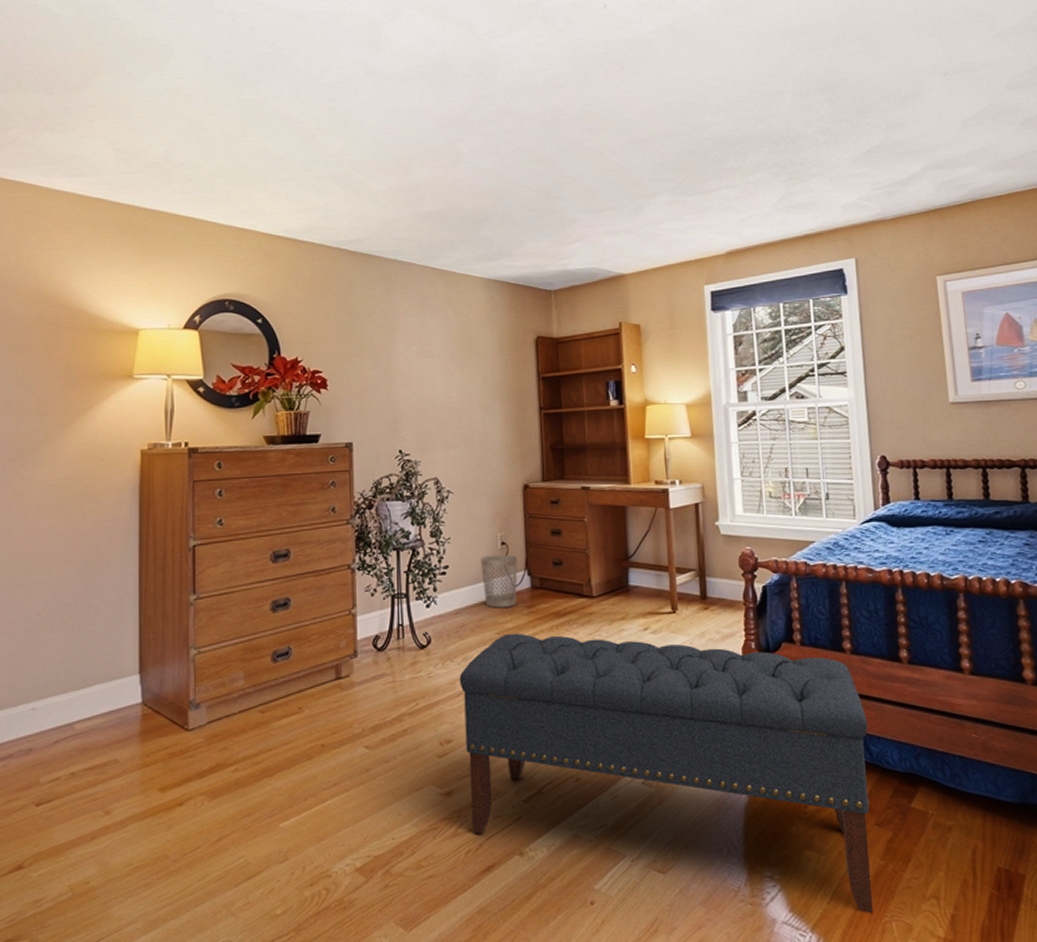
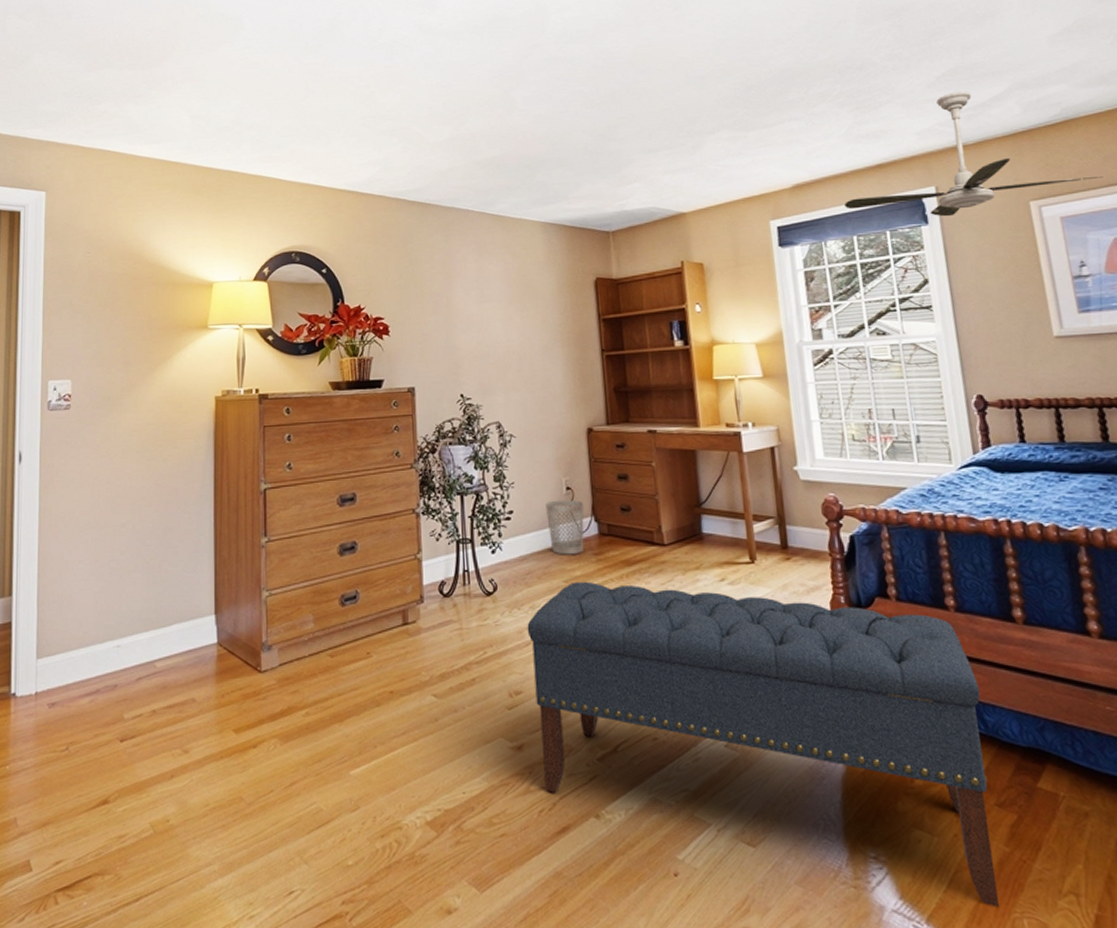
ceiling fan: none [773,168,1001,288] -> present [844,91,1103,217]

